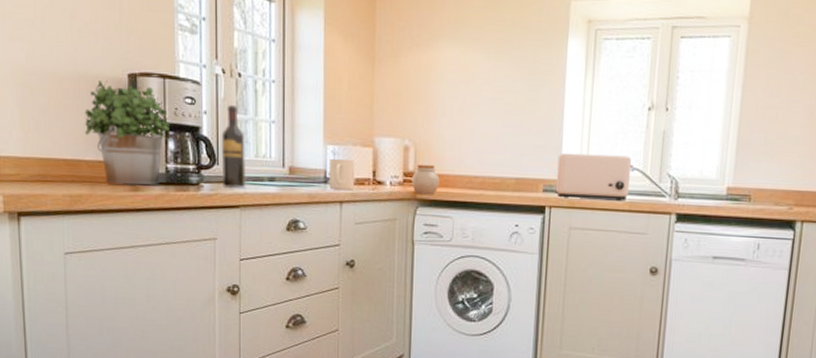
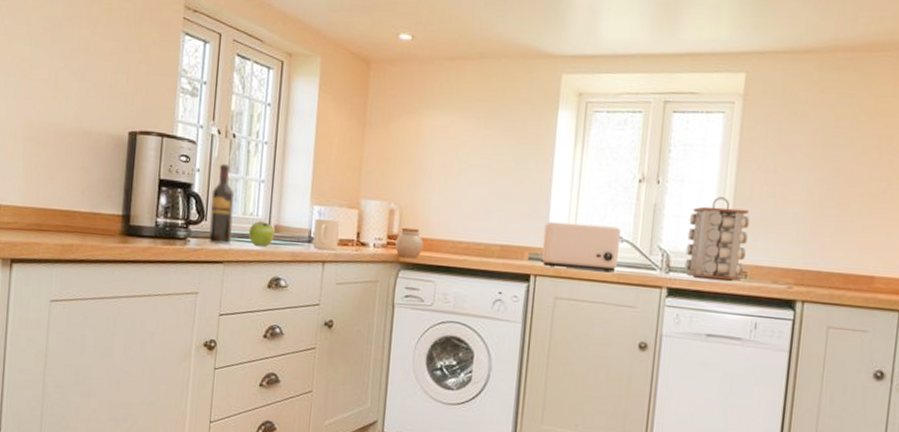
potted plant: present [84,80,171,186] -> none [82,137,164,239]
fruit: none [262,163,289,190] -> present [248,221,275,248]
spice rack: none [692,121,754,206] -> present [684,196,749,282]

